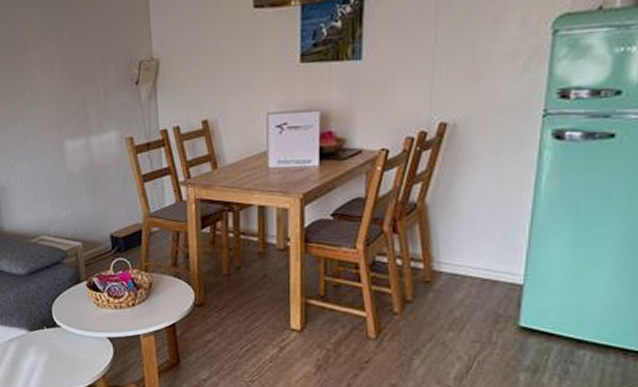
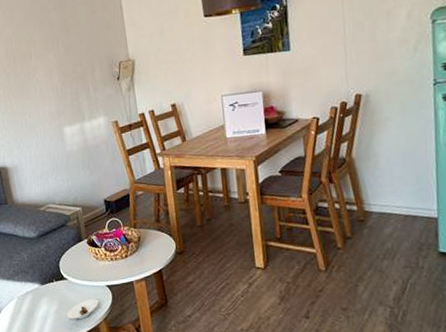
saucer: none [58,351,97,375] -> present [67,298,99,320]

